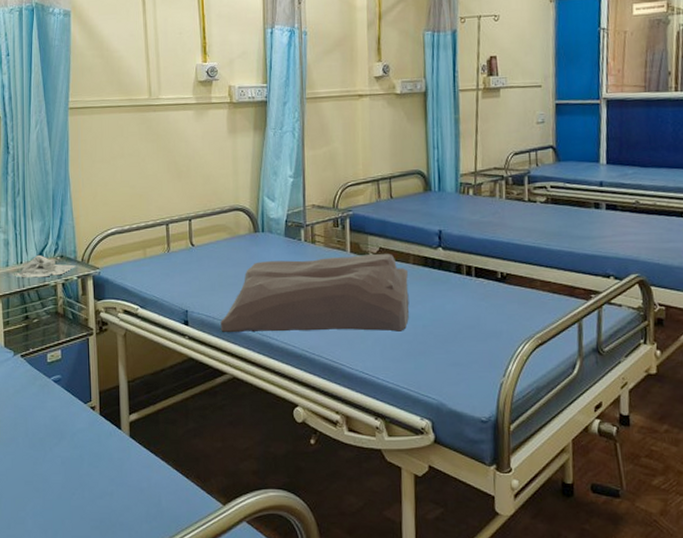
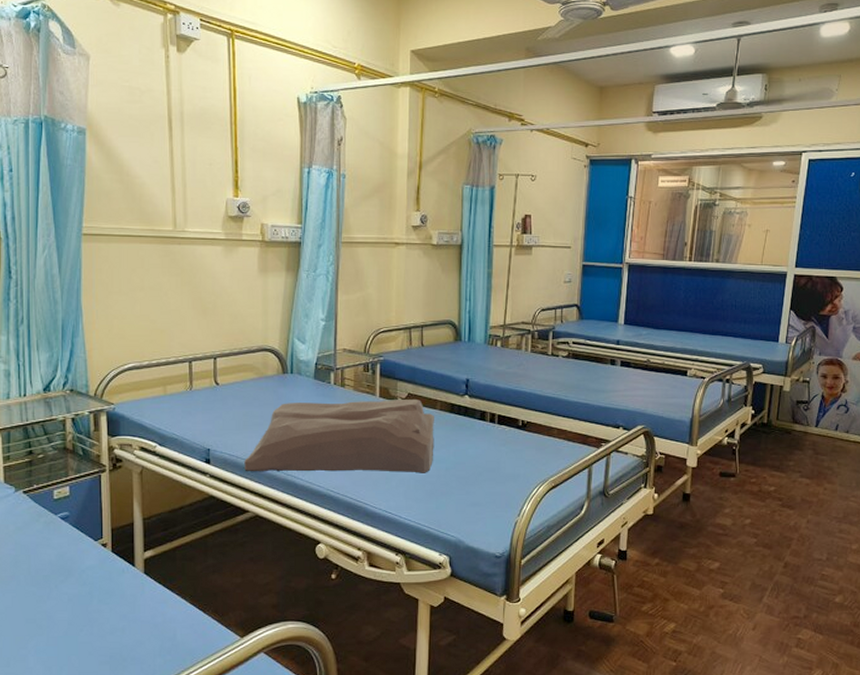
tissue: present [12,254,76,278] -> none [13,387,88,412]

